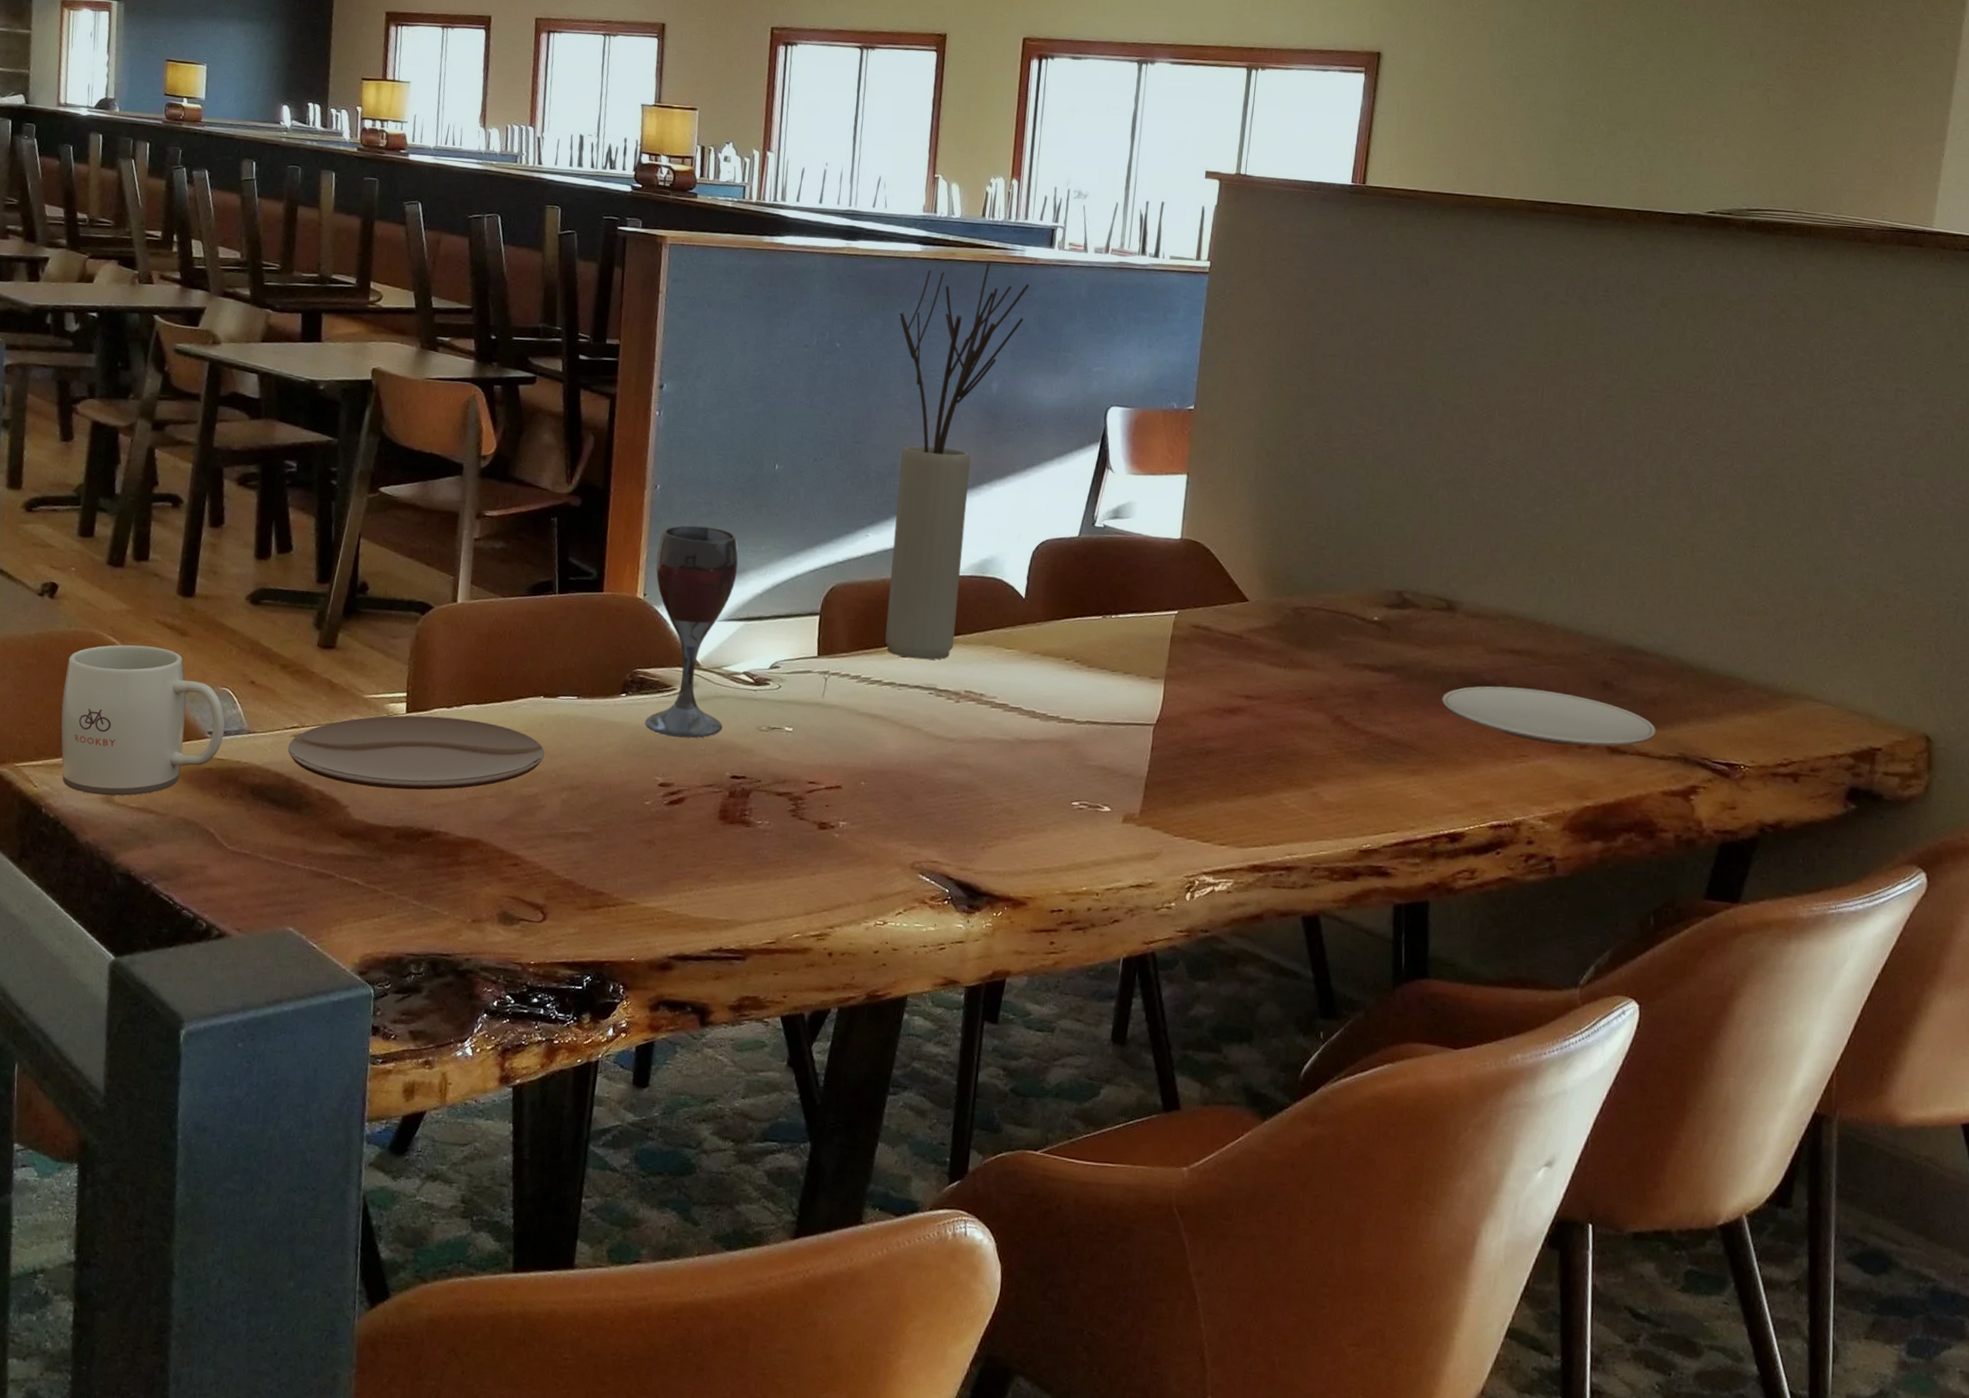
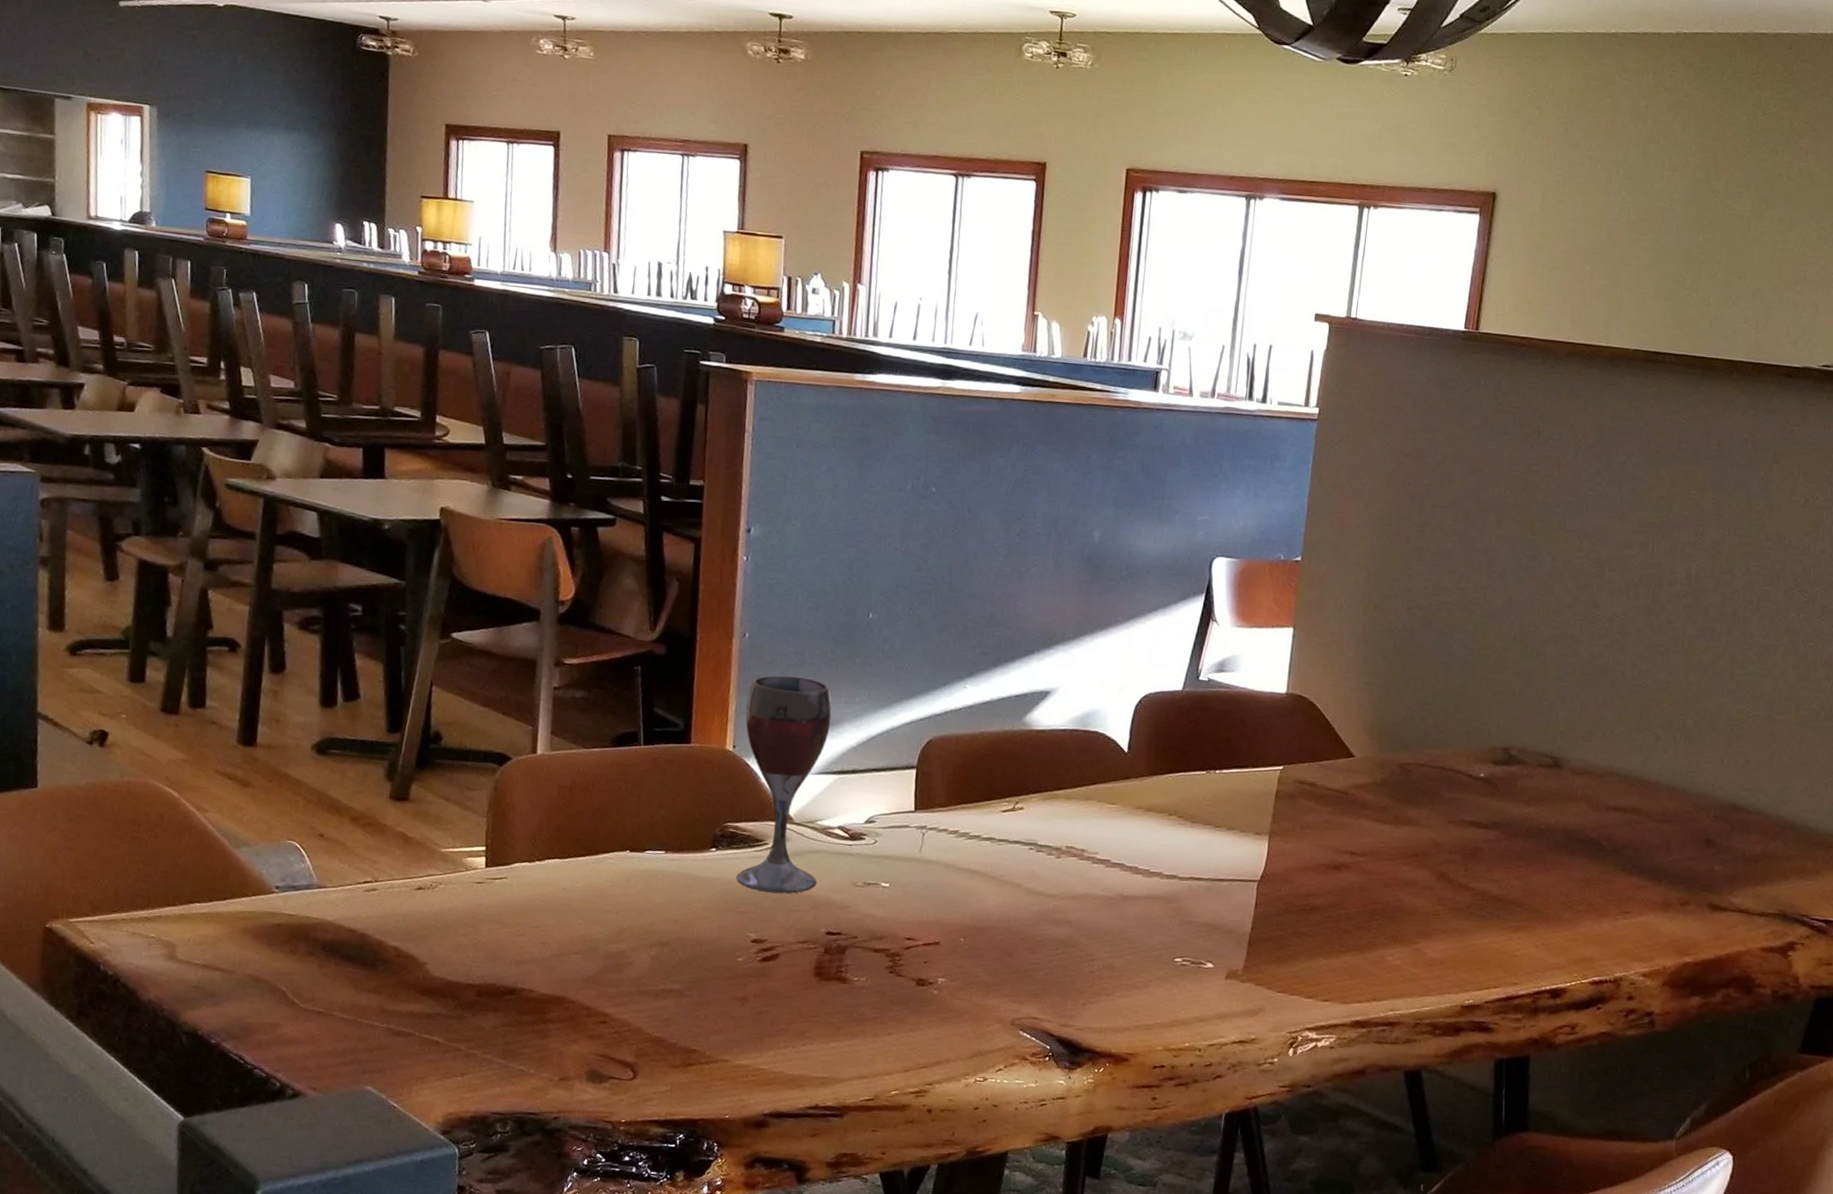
mug: present [60,644,225,796] -> none [116,795,294,953]
plate: present [288,715,545,790] -> none [361,870,632,947]
vase: present [885,262,1030,660] -> none [984,405,1133,815]
plate: present [1442,686,1656,746] -> none [1546,843,1757,903]

